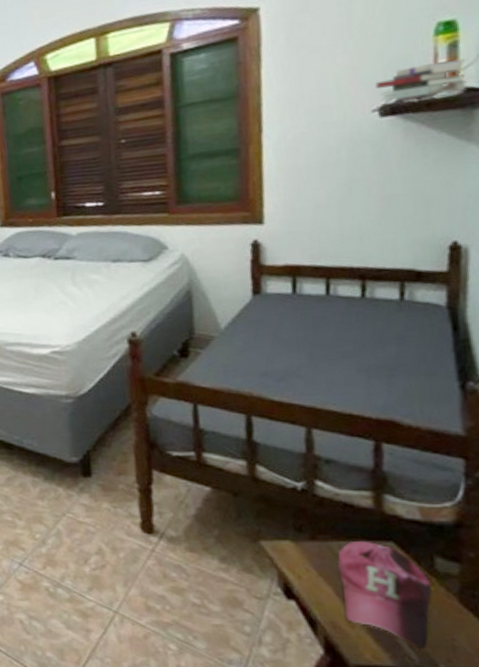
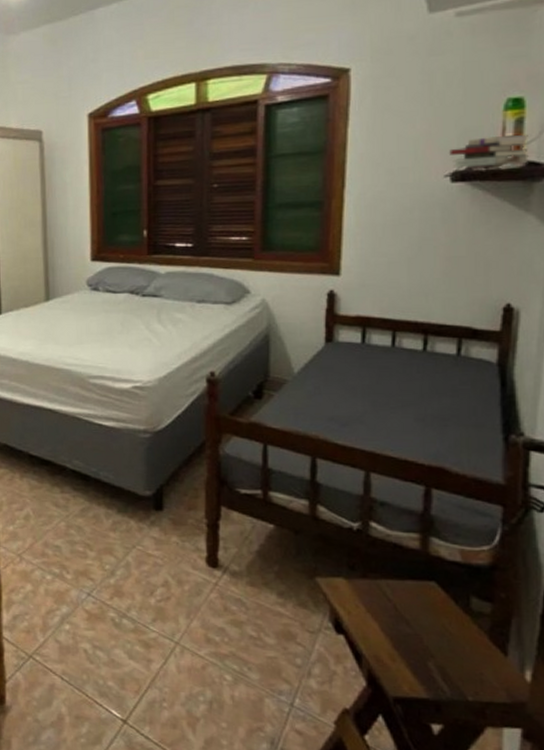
baseball cap: present [338,540,432,648] -> none [385,579,466,681]

